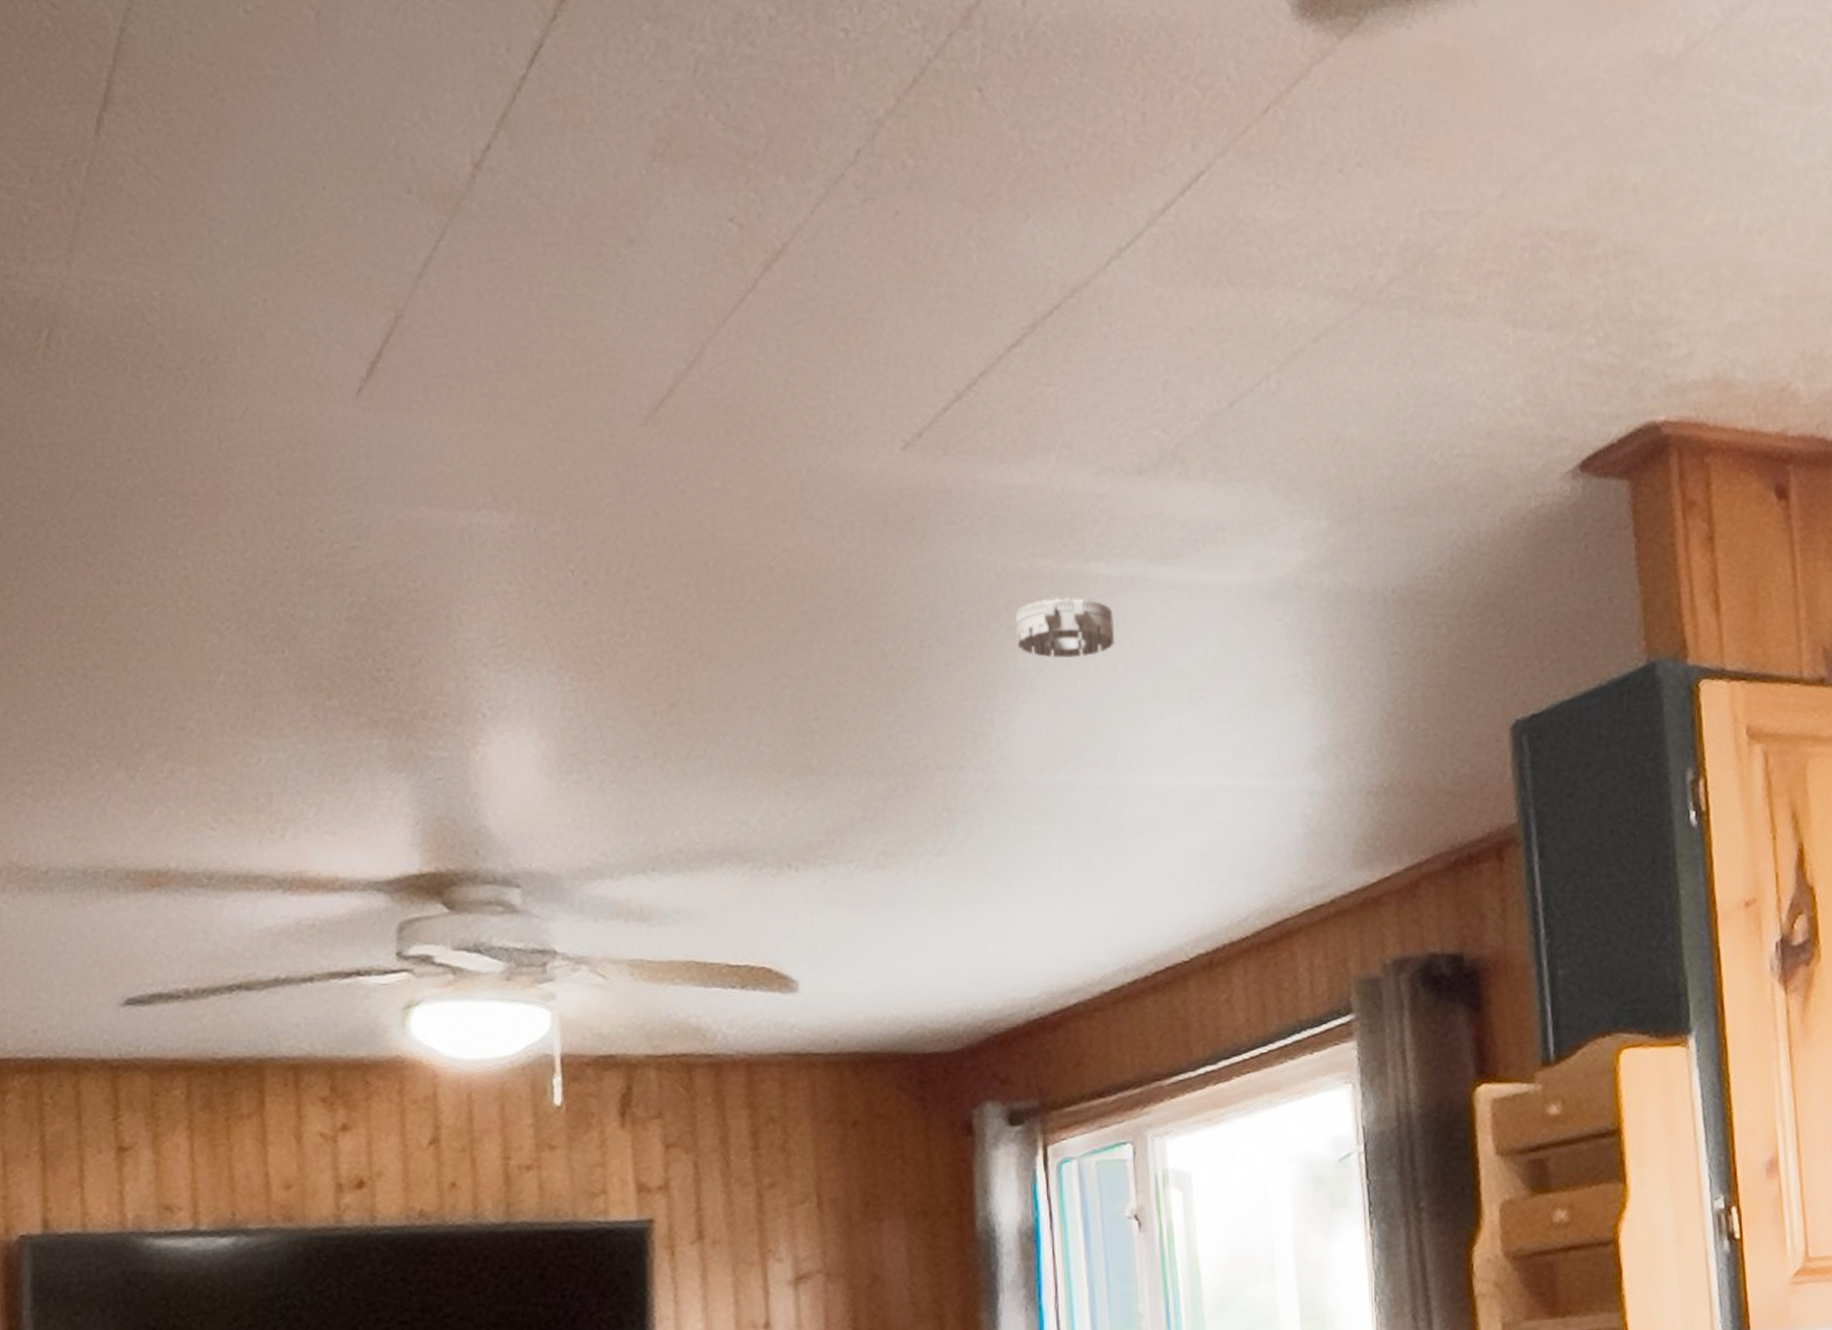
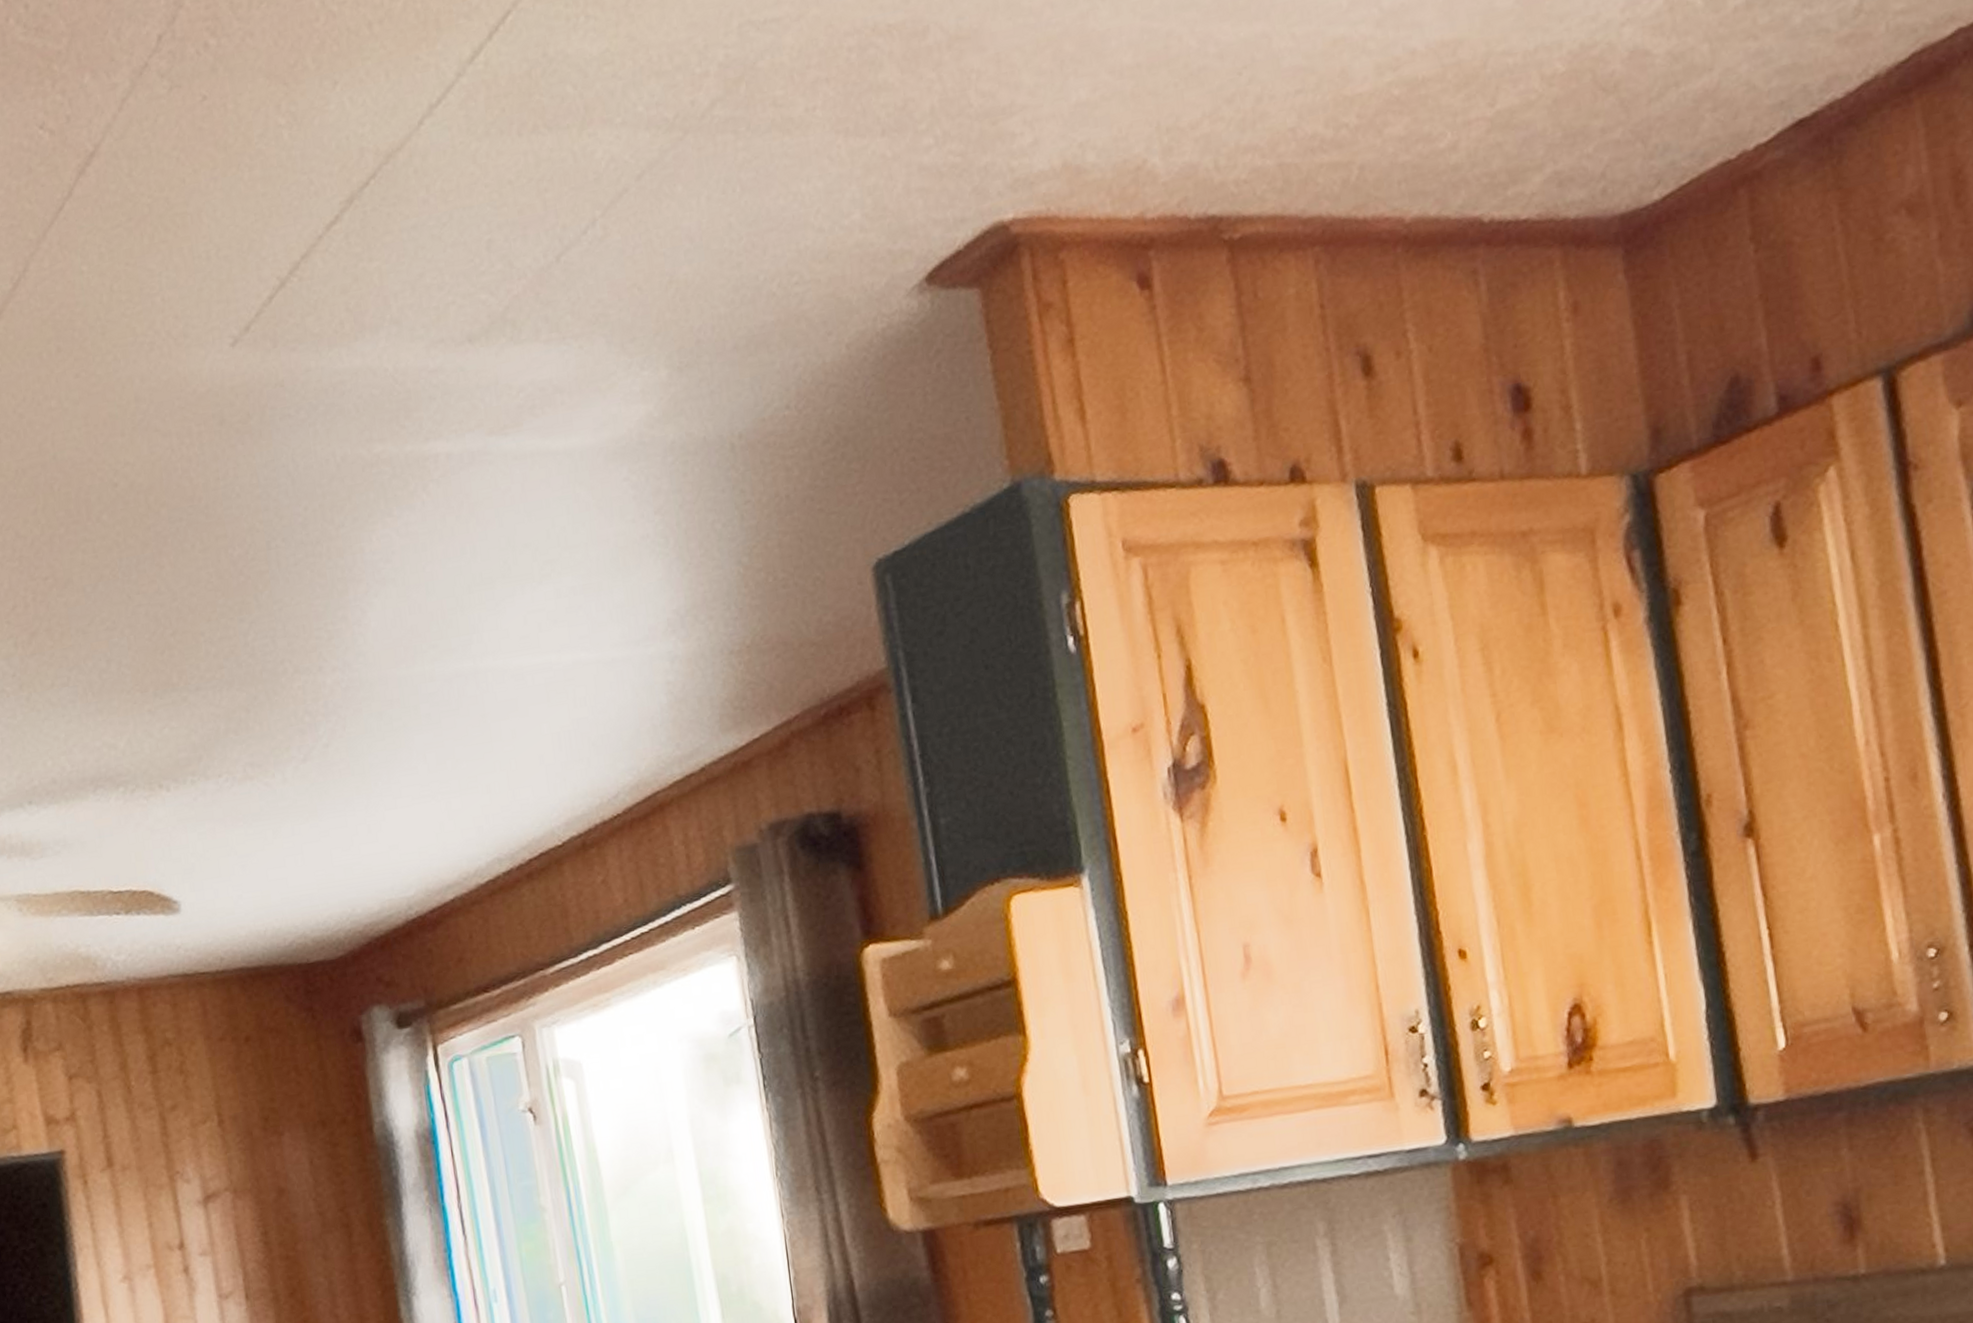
smoke detector: present [1015,596,1115,659] -> none [359,479,460,546]

